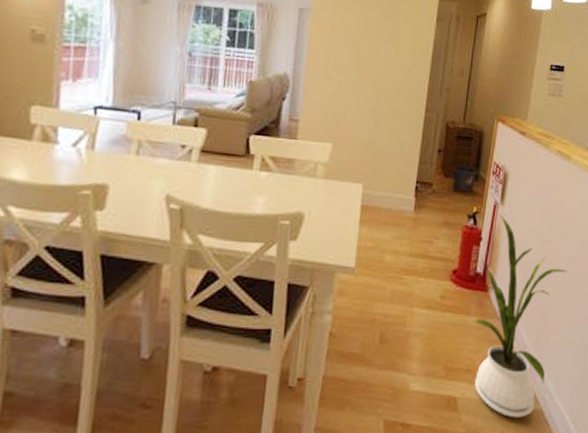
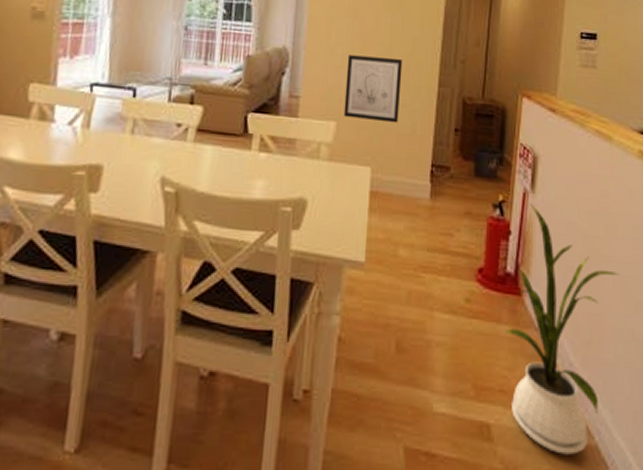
wall art: none [339,82,394,145] -> present [343,55,403,123]

